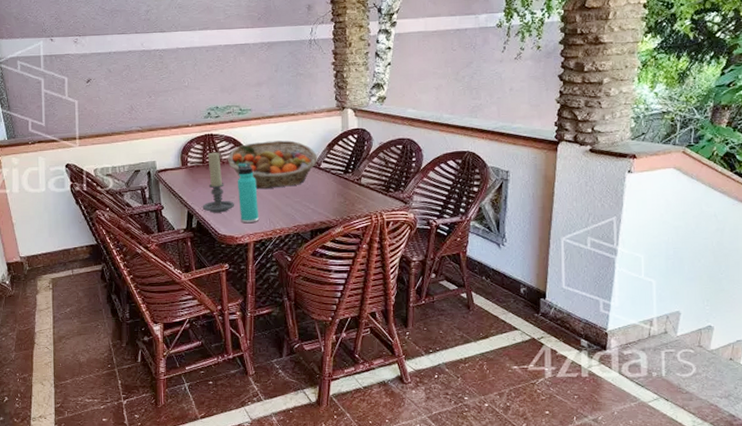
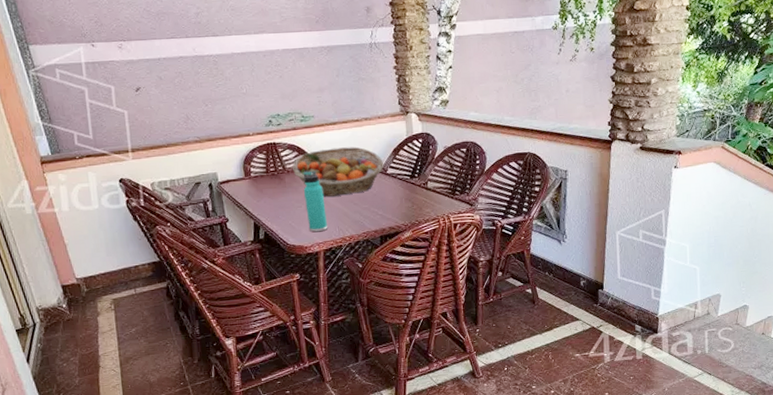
candle holder: present [202,152,235,213] -> none [269,161,303,223]

